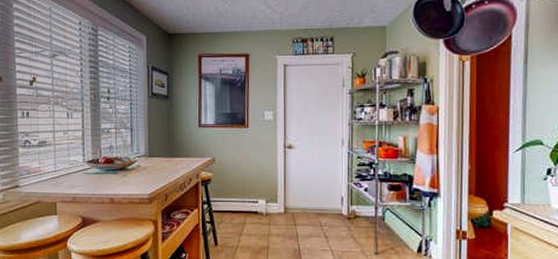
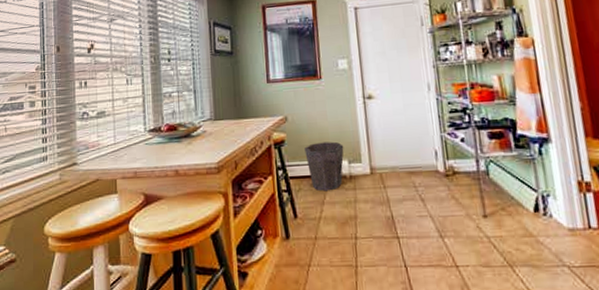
waste bin: none [229,183,263,225] -> present [305,141,344,191]

